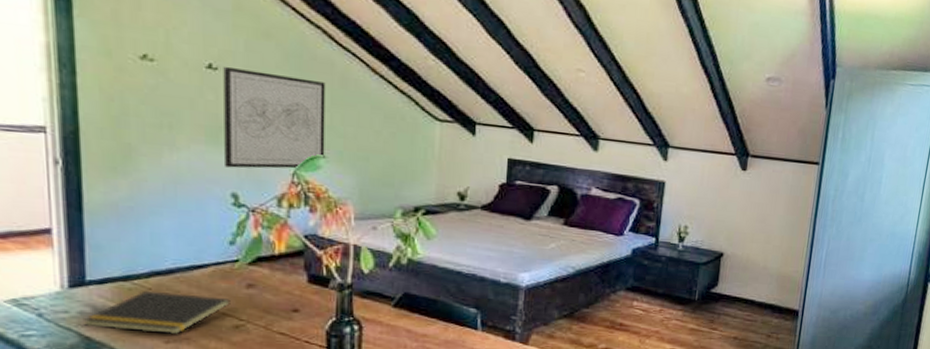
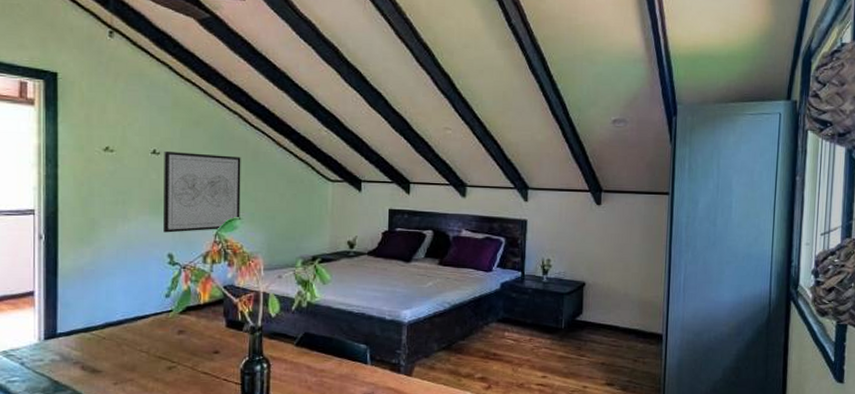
notepad: present [82,290,231,335] -> none [53,339,165,377]

